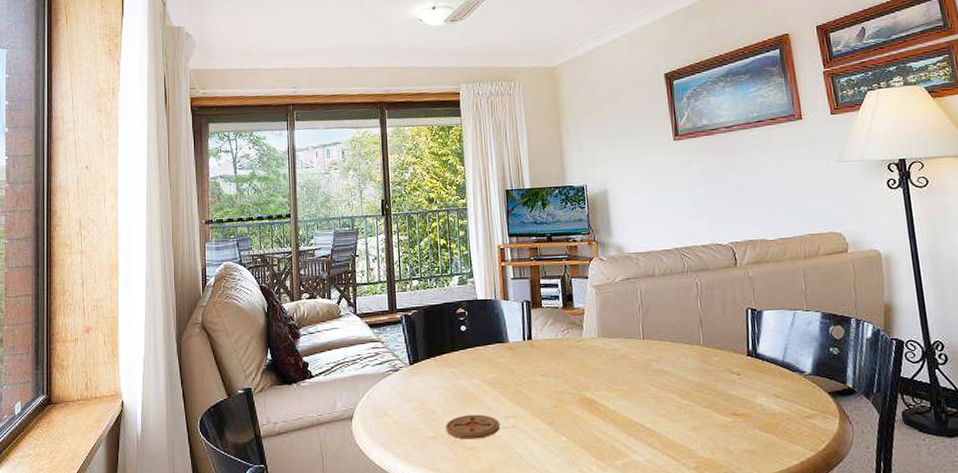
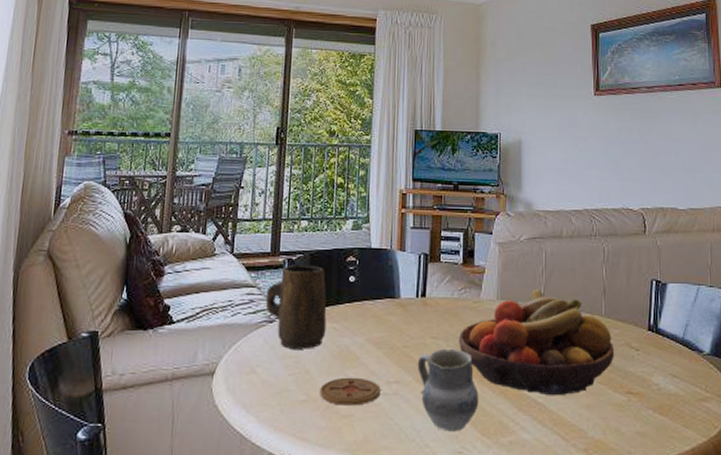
mug: none [389,319,445,394] -> present [265,264,327,351]
cup: none [530,384,591,458] -> present [417,348,479,432]
fruit bowl: none [566,324,716,421] -> present [459,288,614,396]

